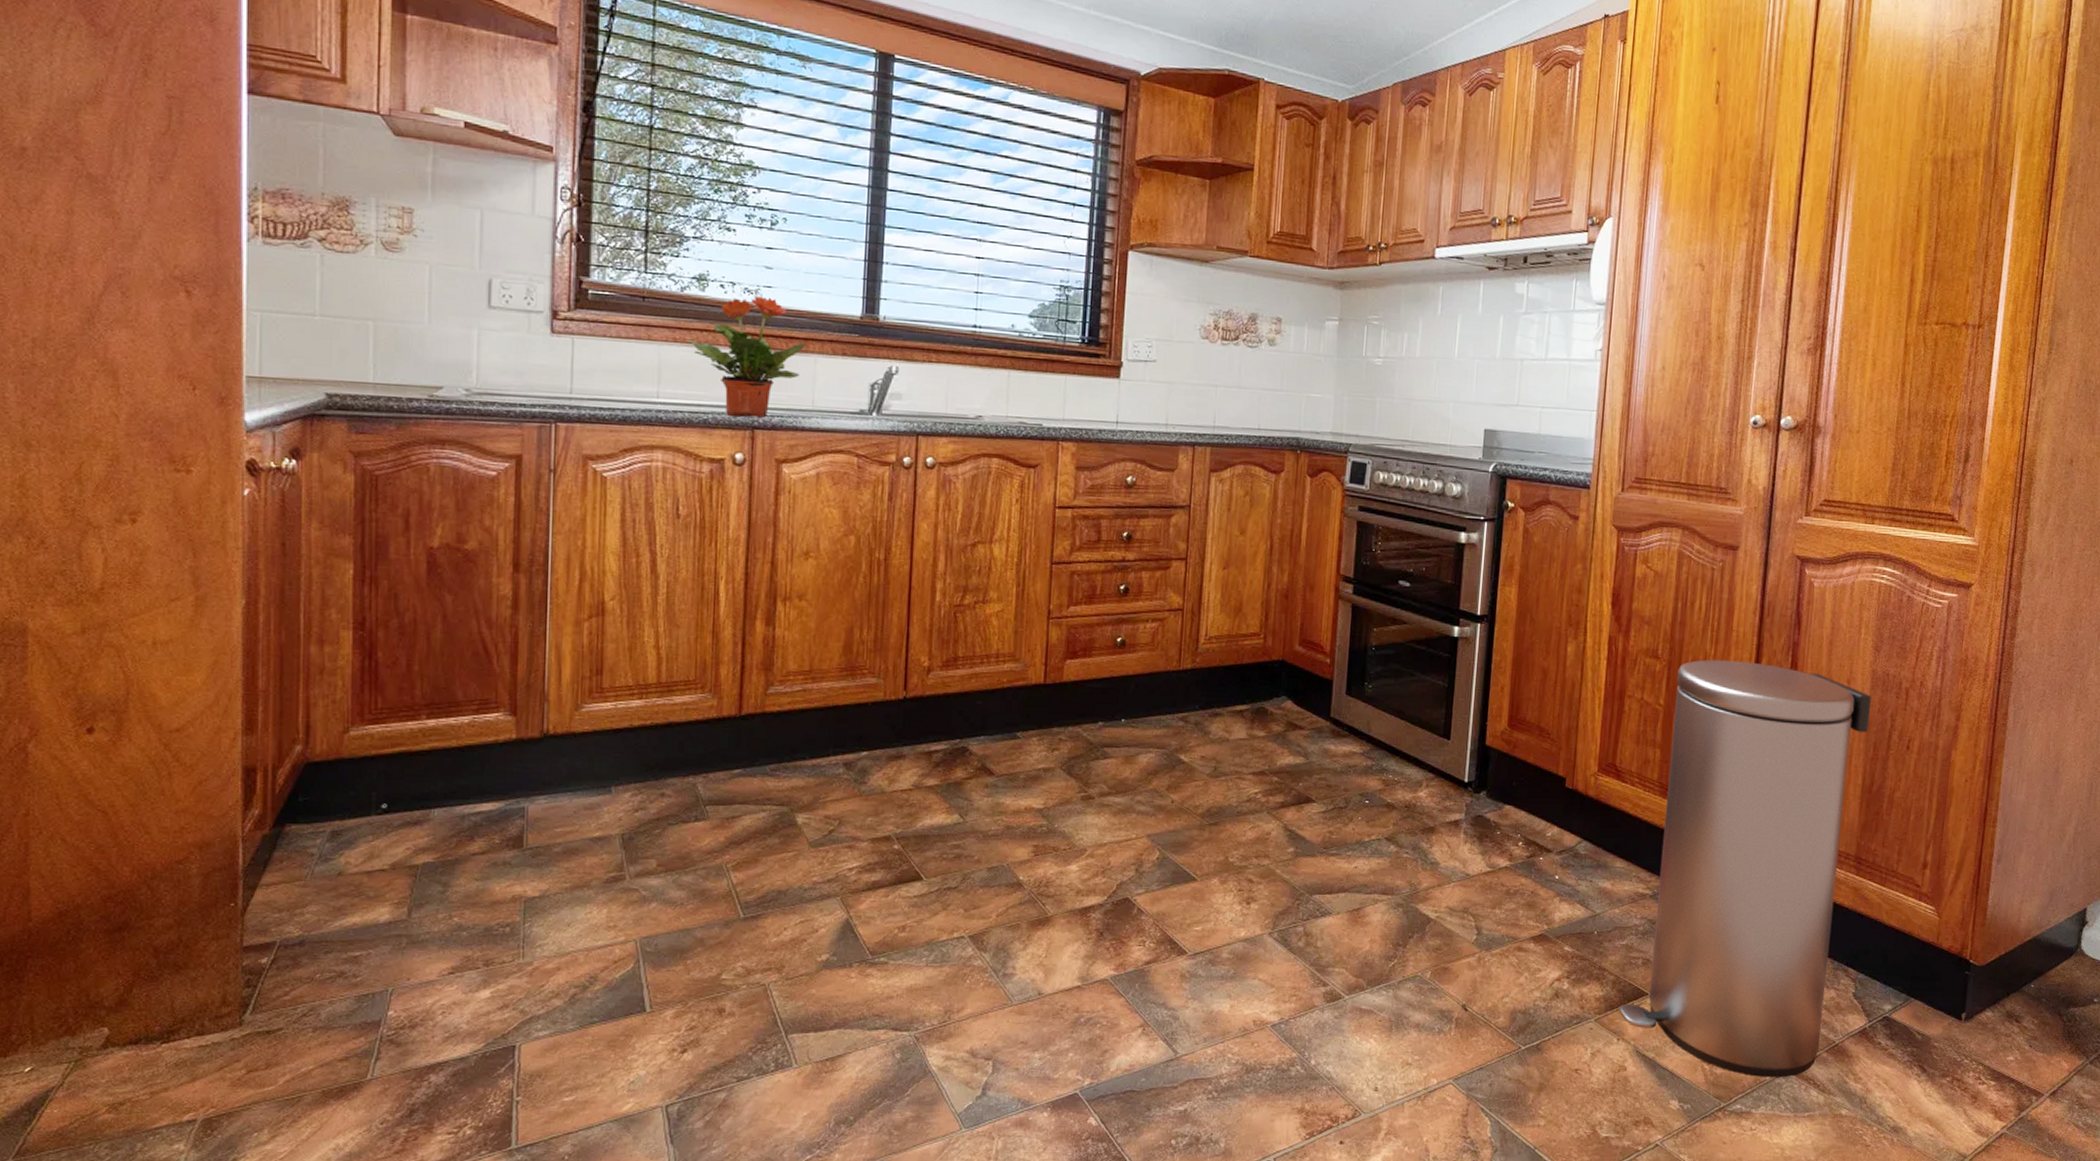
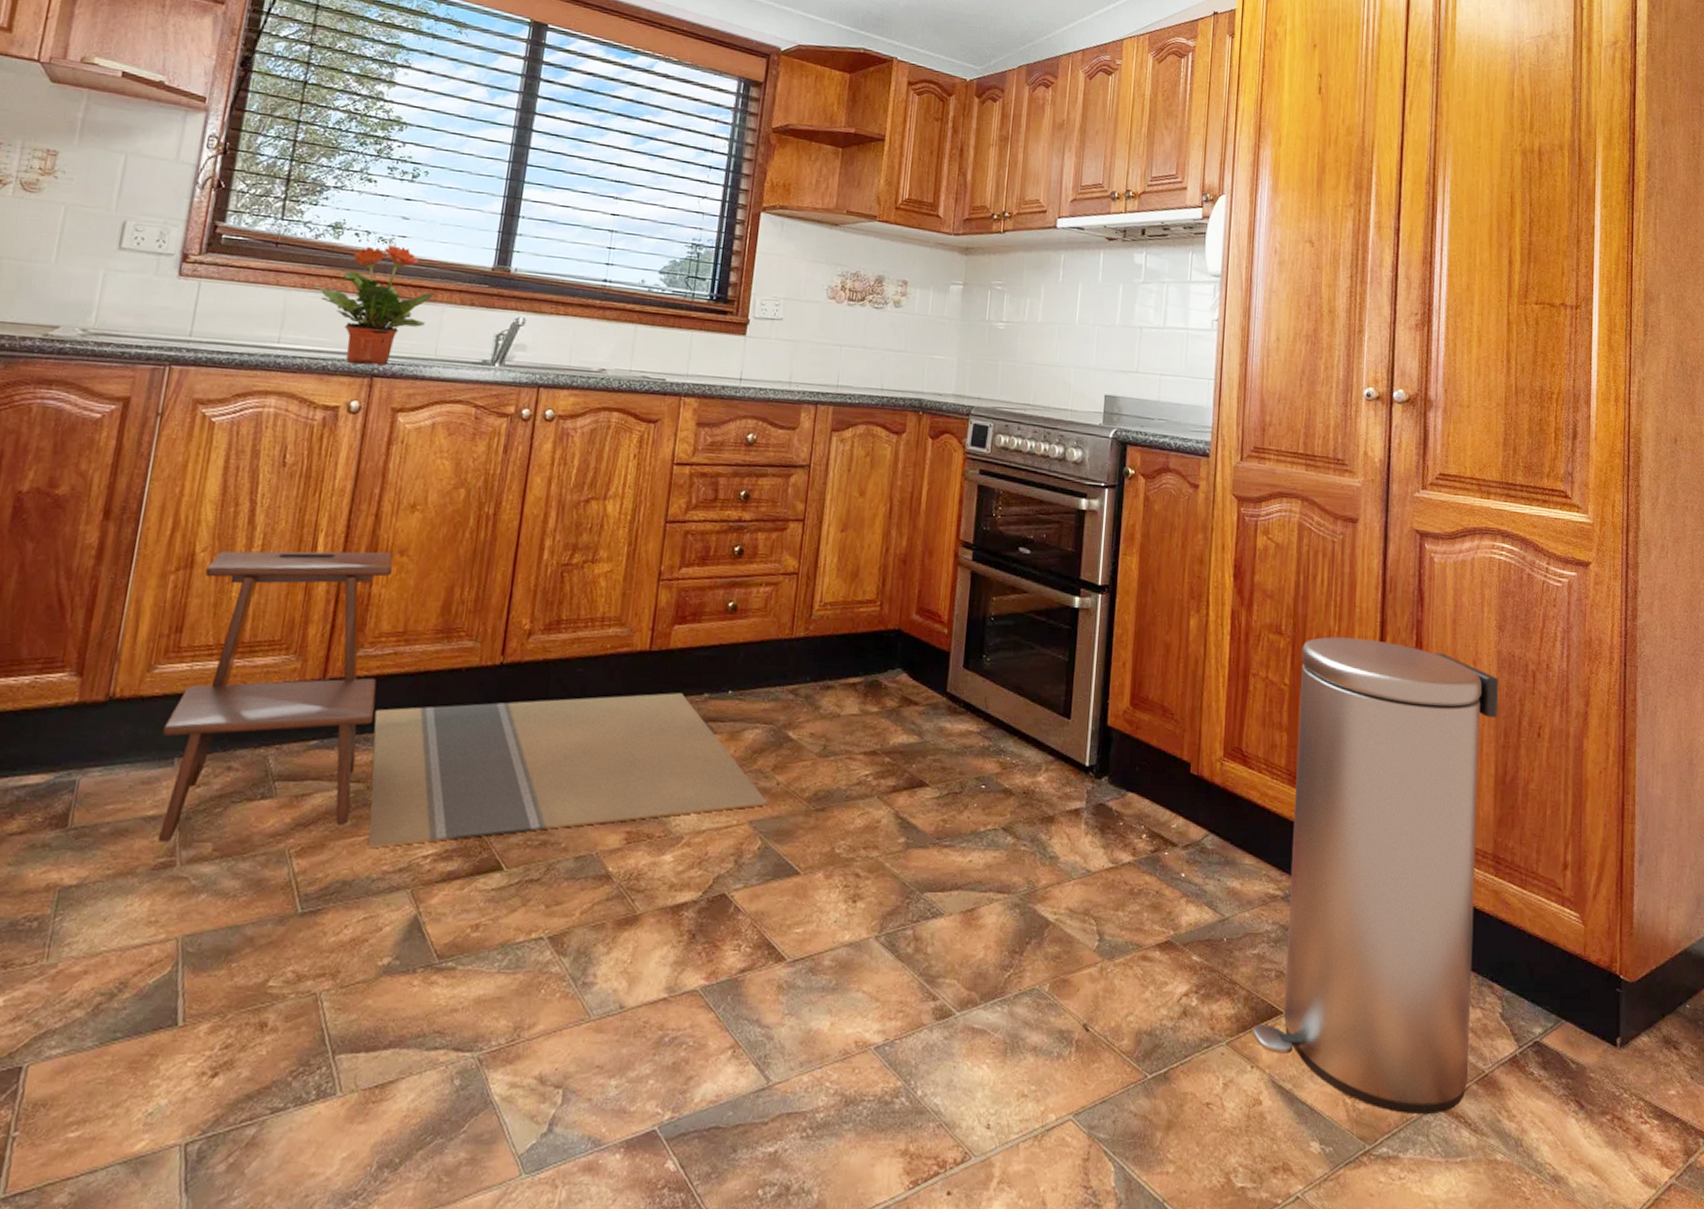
step stool: none [597,596,794,859] -> present [159,550,394,841]
door mat: none [791,722,1164,863] -> present [368,693,768,849]

